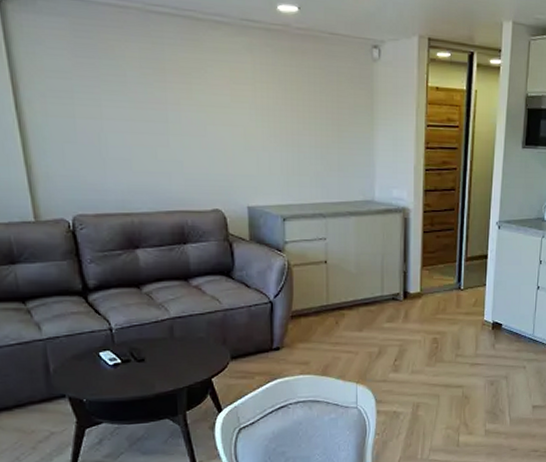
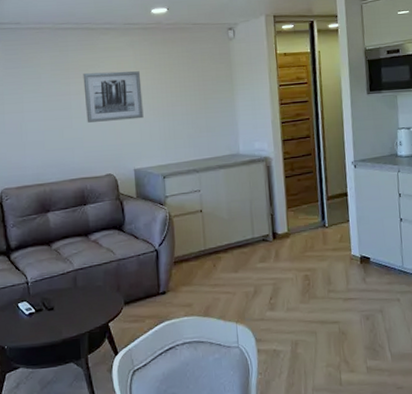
wall art: none [184,78,262,146] -> present [83,71,144,123]

